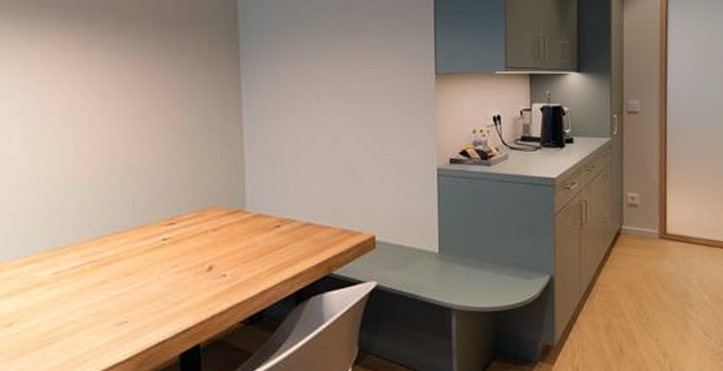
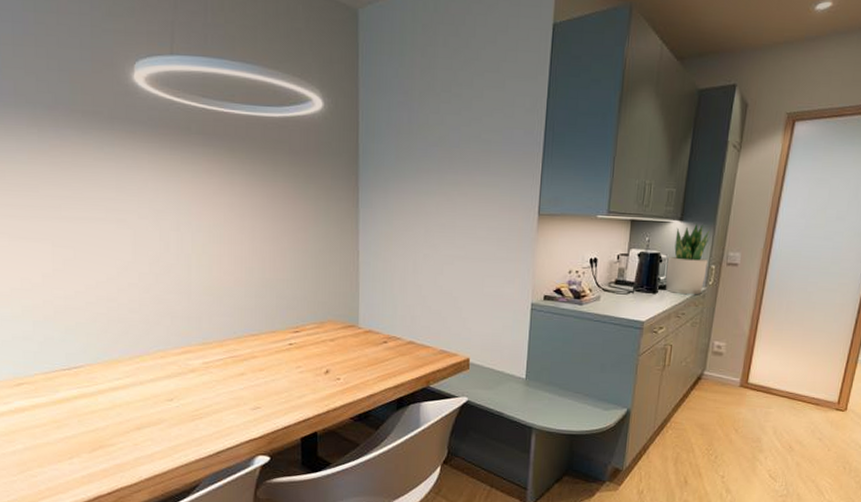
planter: none [570,73,610,147] -> present [665,223,711,295]

